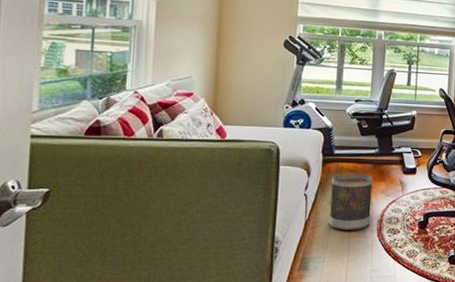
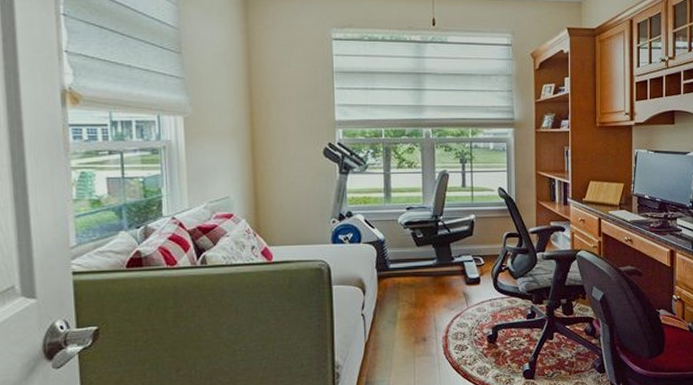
wastebasket: present [328,173,374,230] -> none [389,288,436,350]

